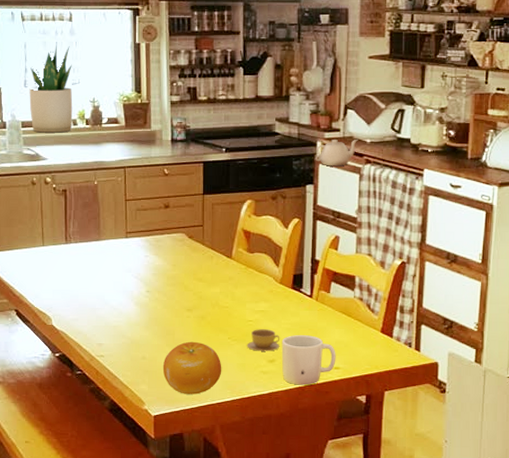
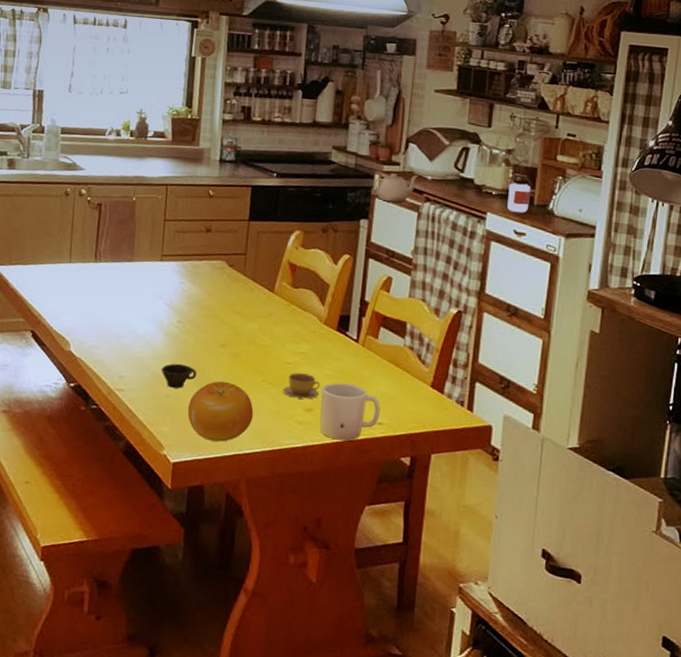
planter: present [29,45,73,133] -> none [71,51,122,143]
cup: none [135,328,168,351] -> present [161,363,197,389]
jar: none [442,130,465,167] -> present [507,173,532,213]

